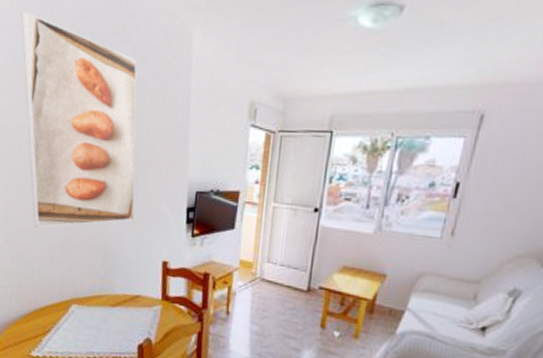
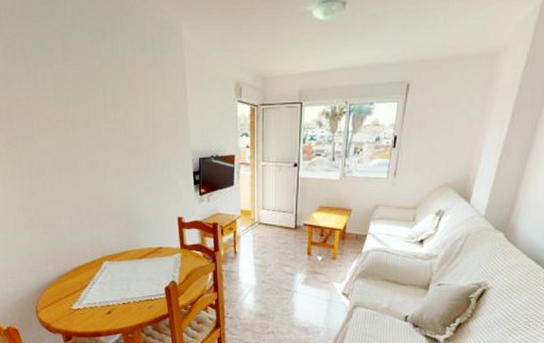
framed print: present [21,12,137,228] -> none [23,10,149,200]

